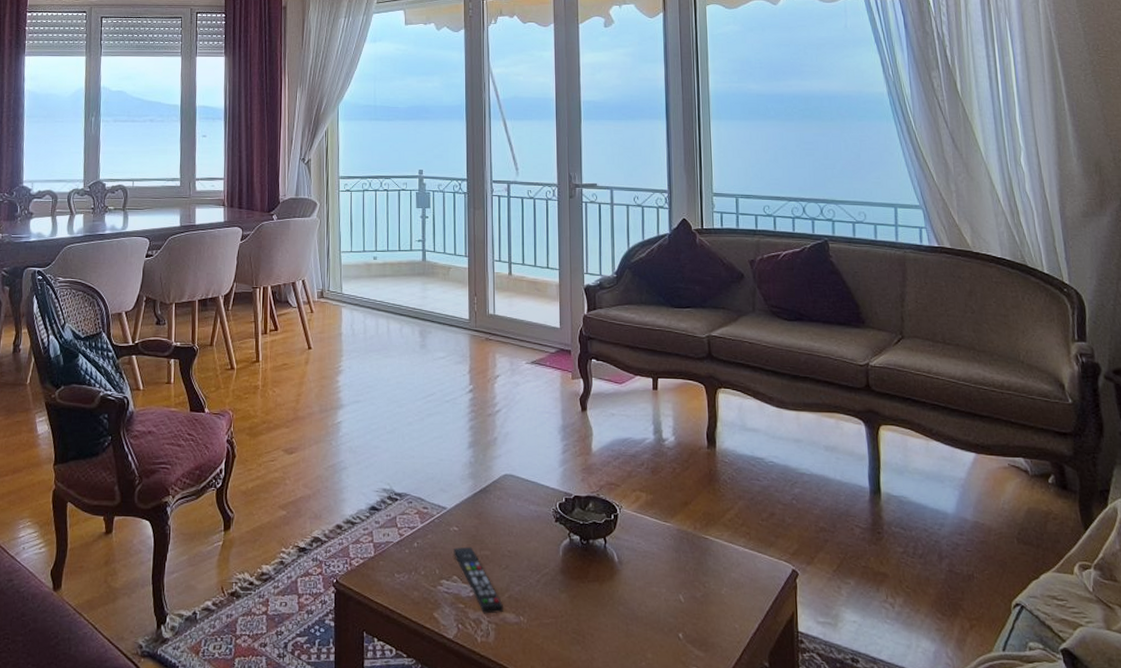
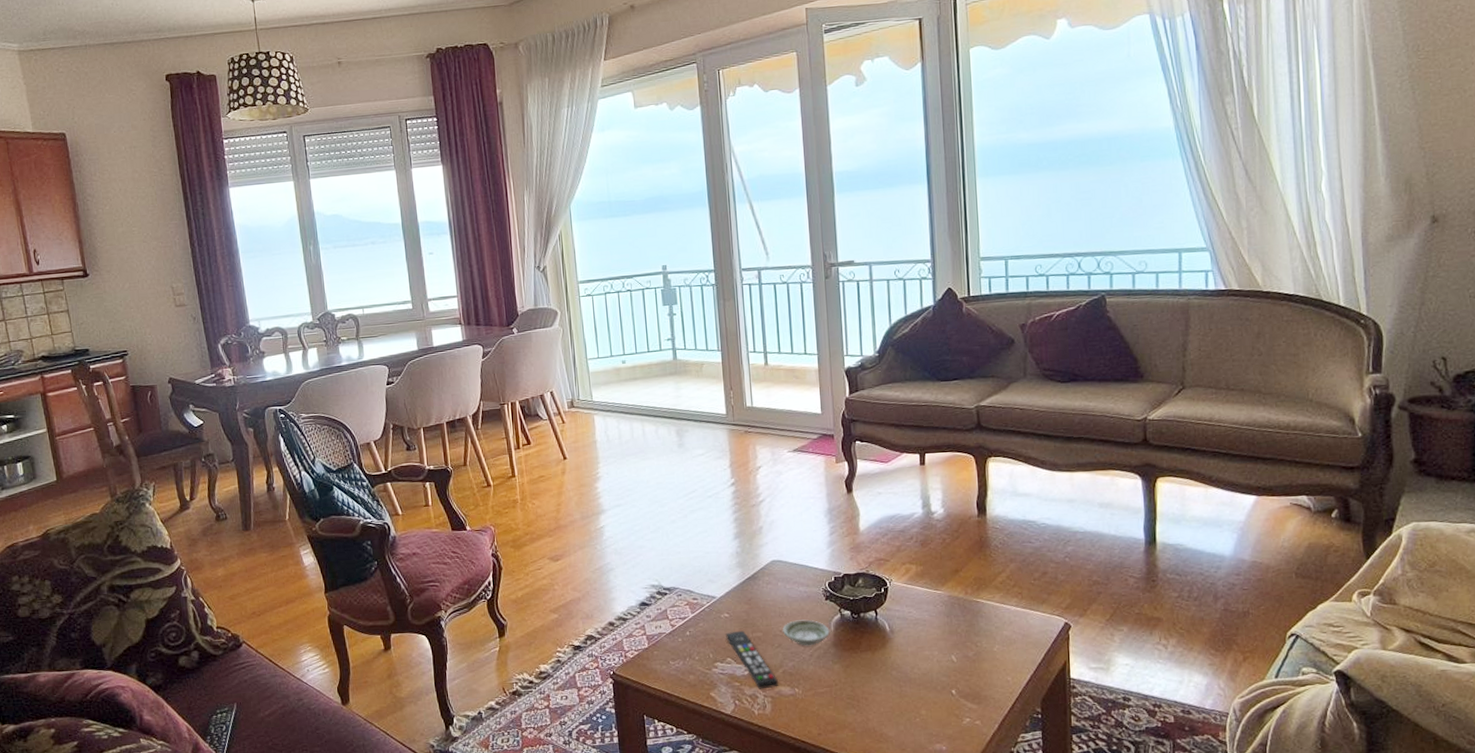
saucer: none [511,541,558,571] -> present [783,619,830,646]

